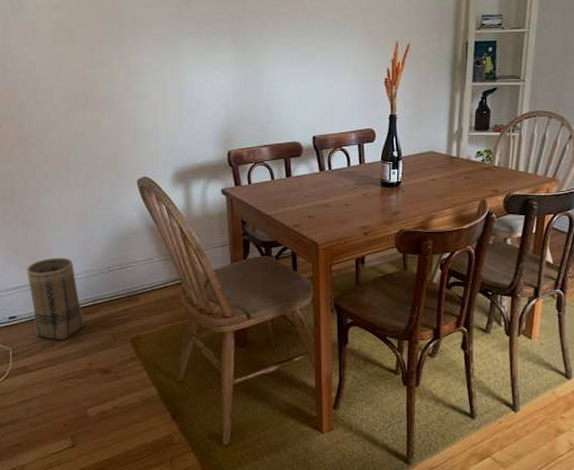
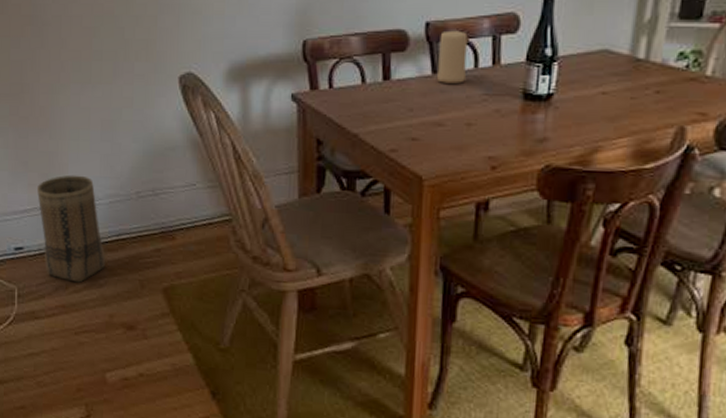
candle: none [323,141,343,177] -> present [437,30,468,83]

